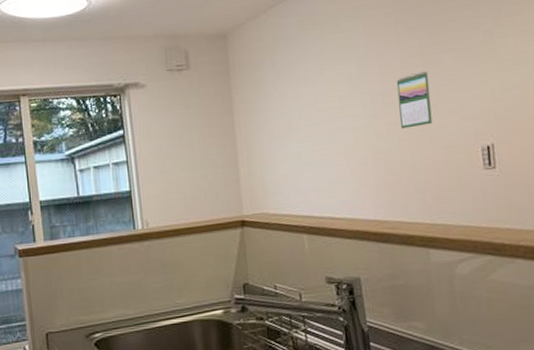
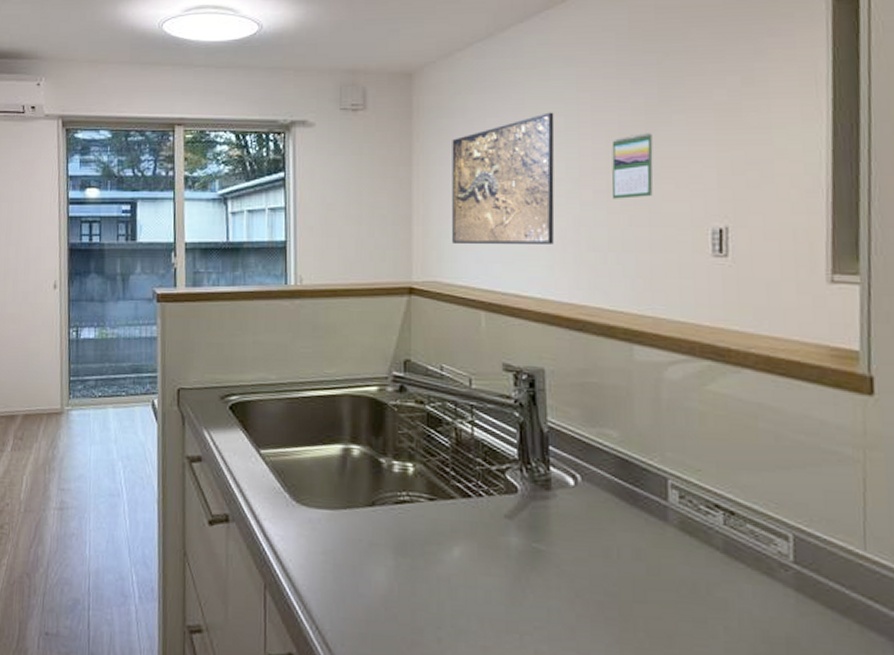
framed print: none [265,59,358,179] -> present [452,112,555,244]

